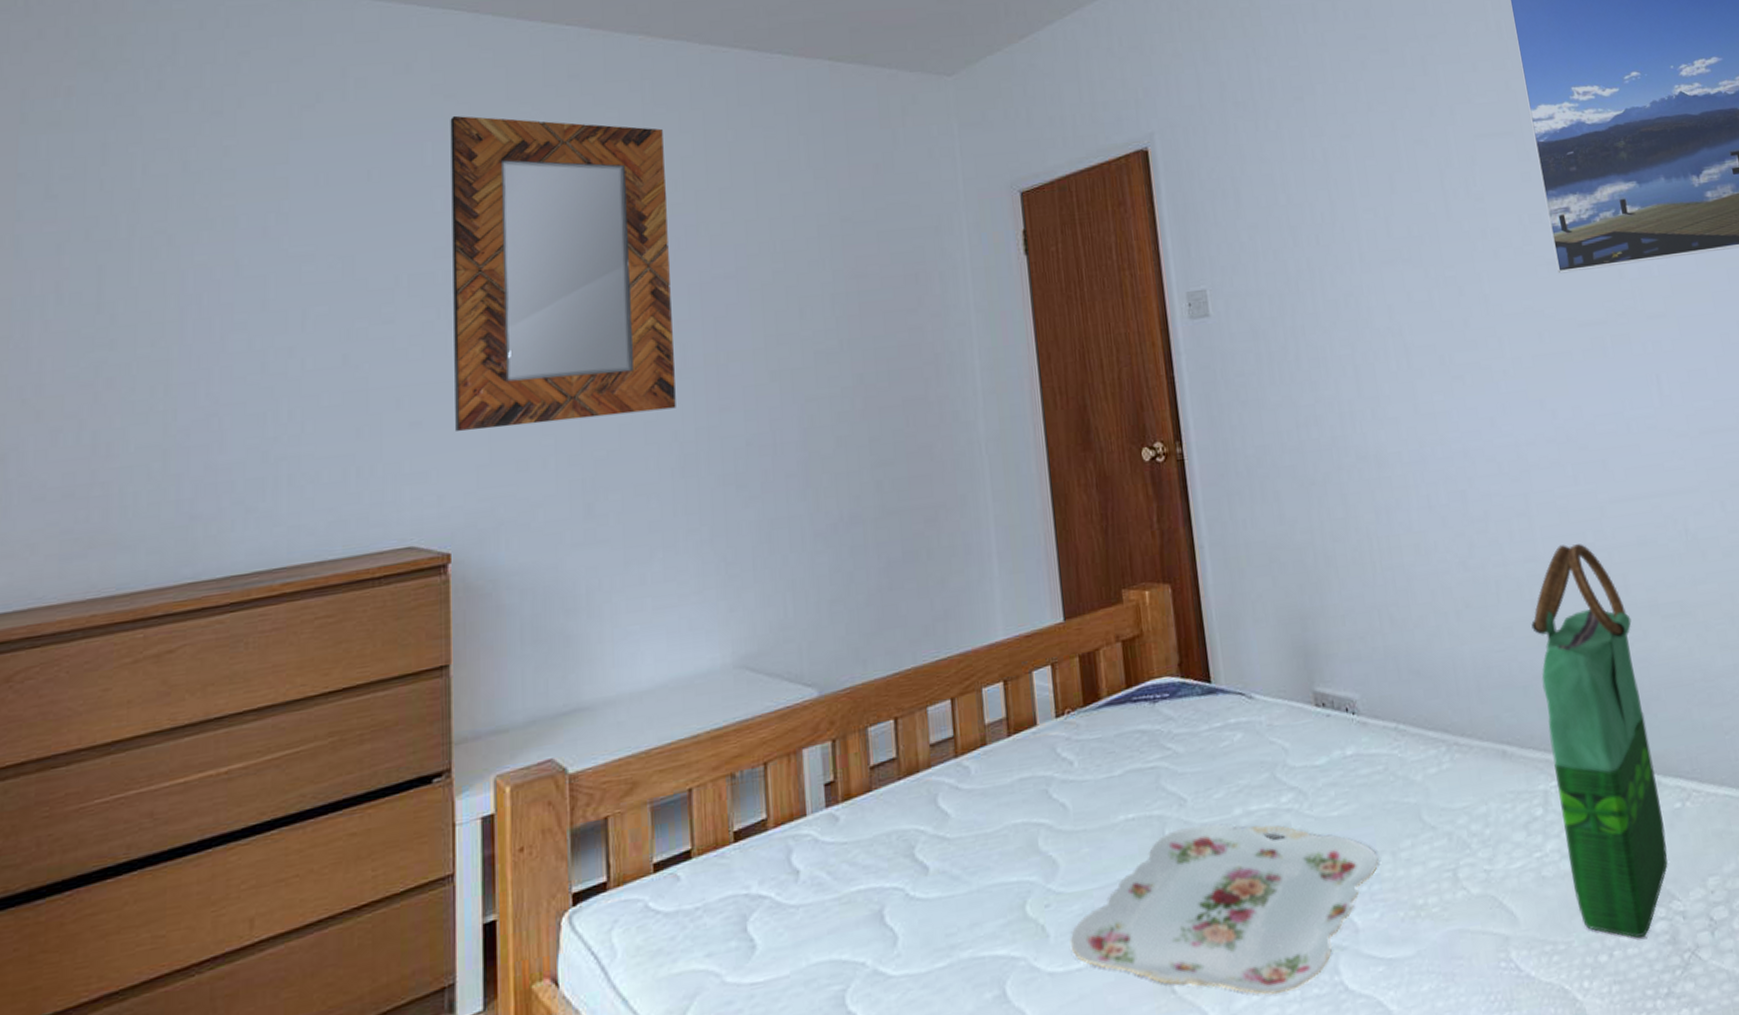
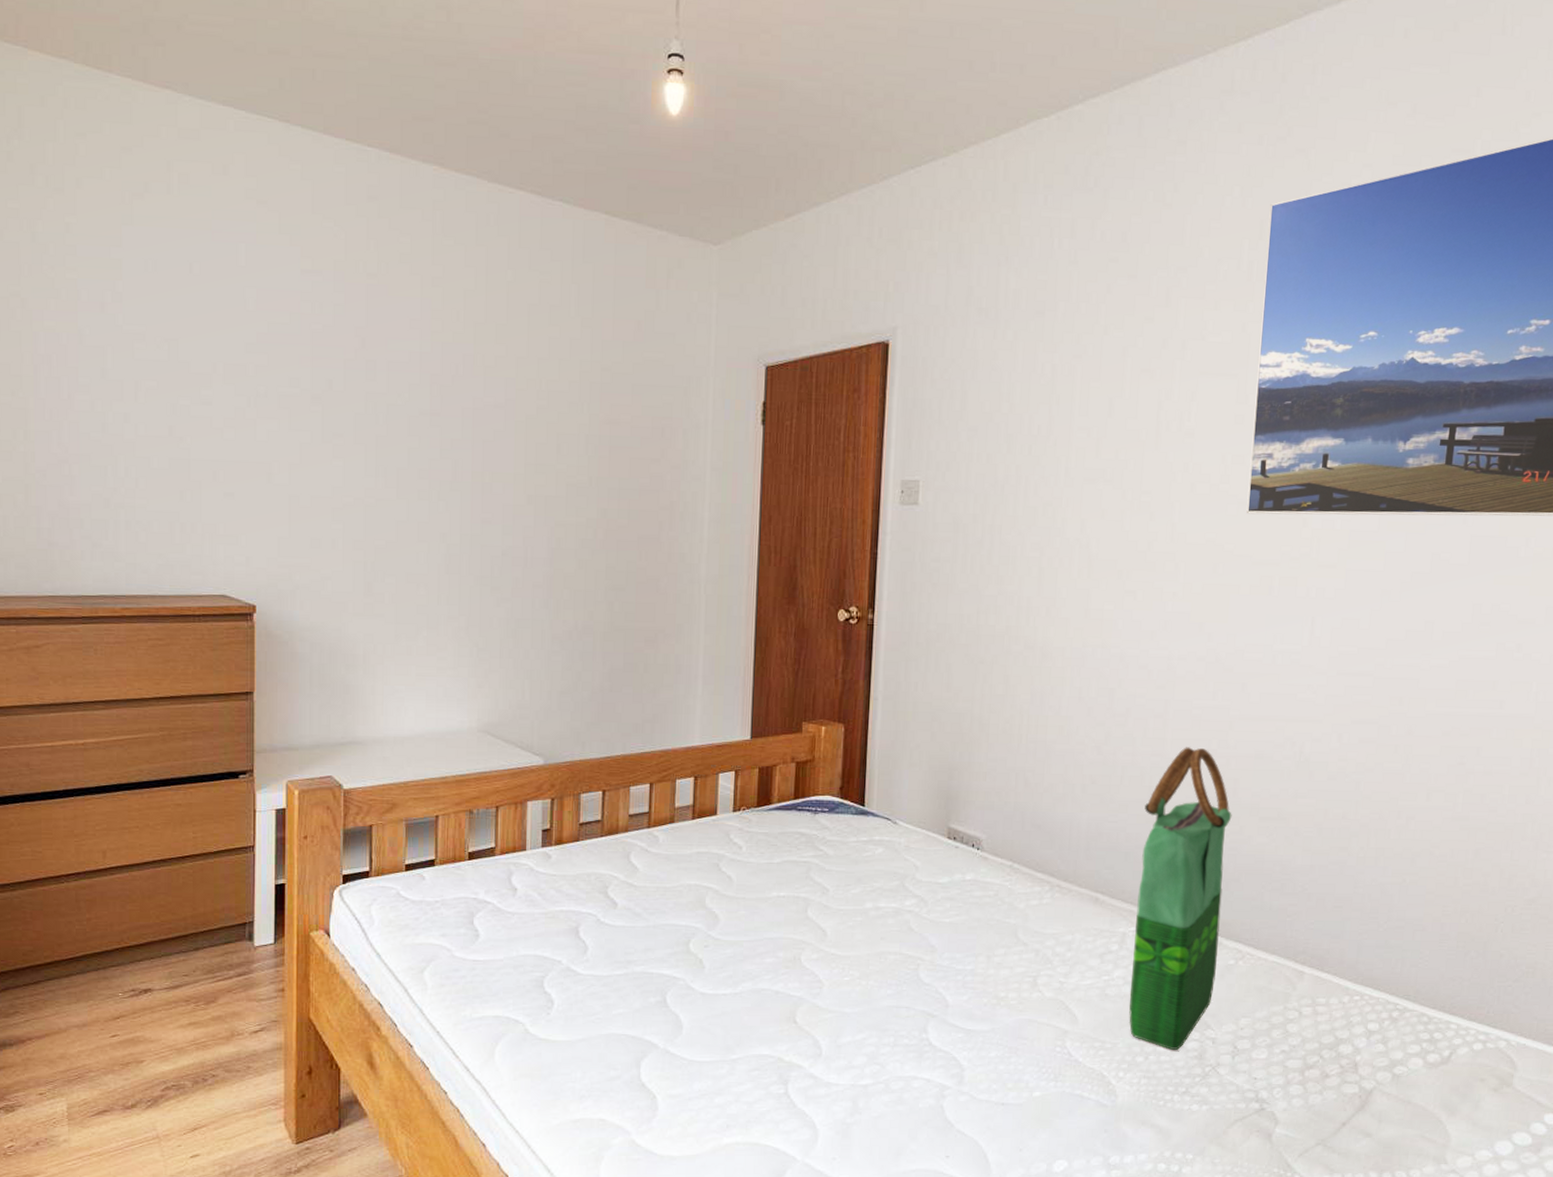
home mirror: present [450,115,676,431] -> none [262,221,449,515]
serving tray: present [1070,823,1379,995] -> none [720,909,976,1037]

